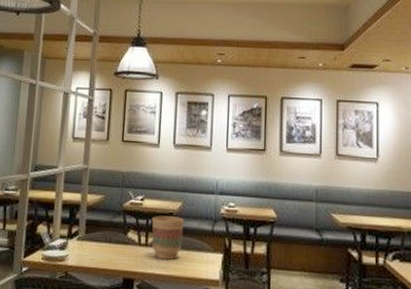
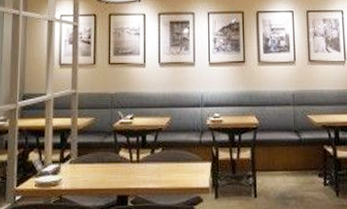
flower pot: present [151,215,184,260] -> none [141,131,173,173]

